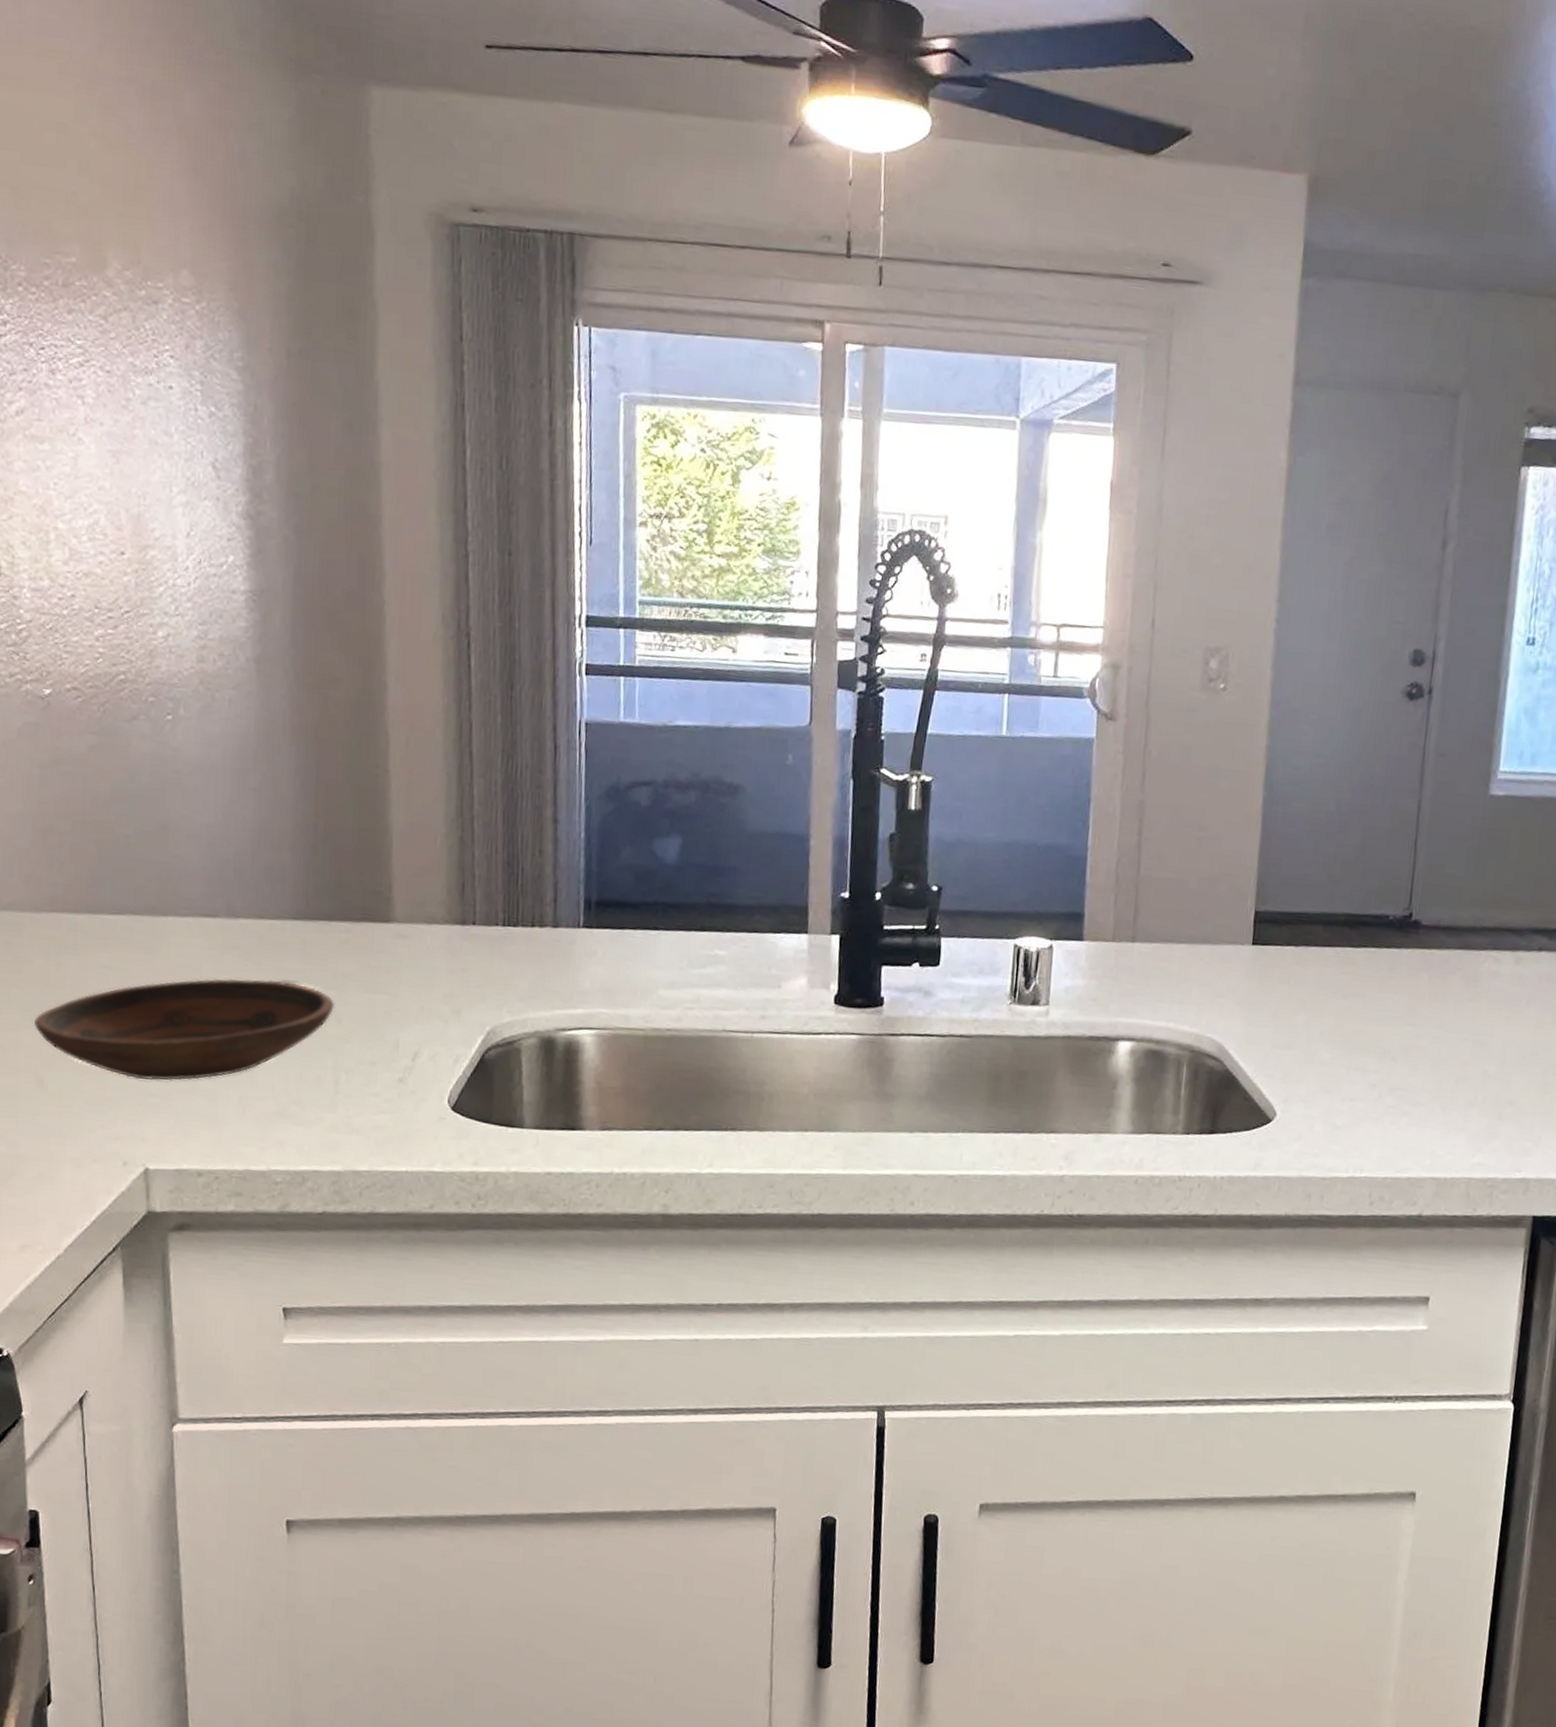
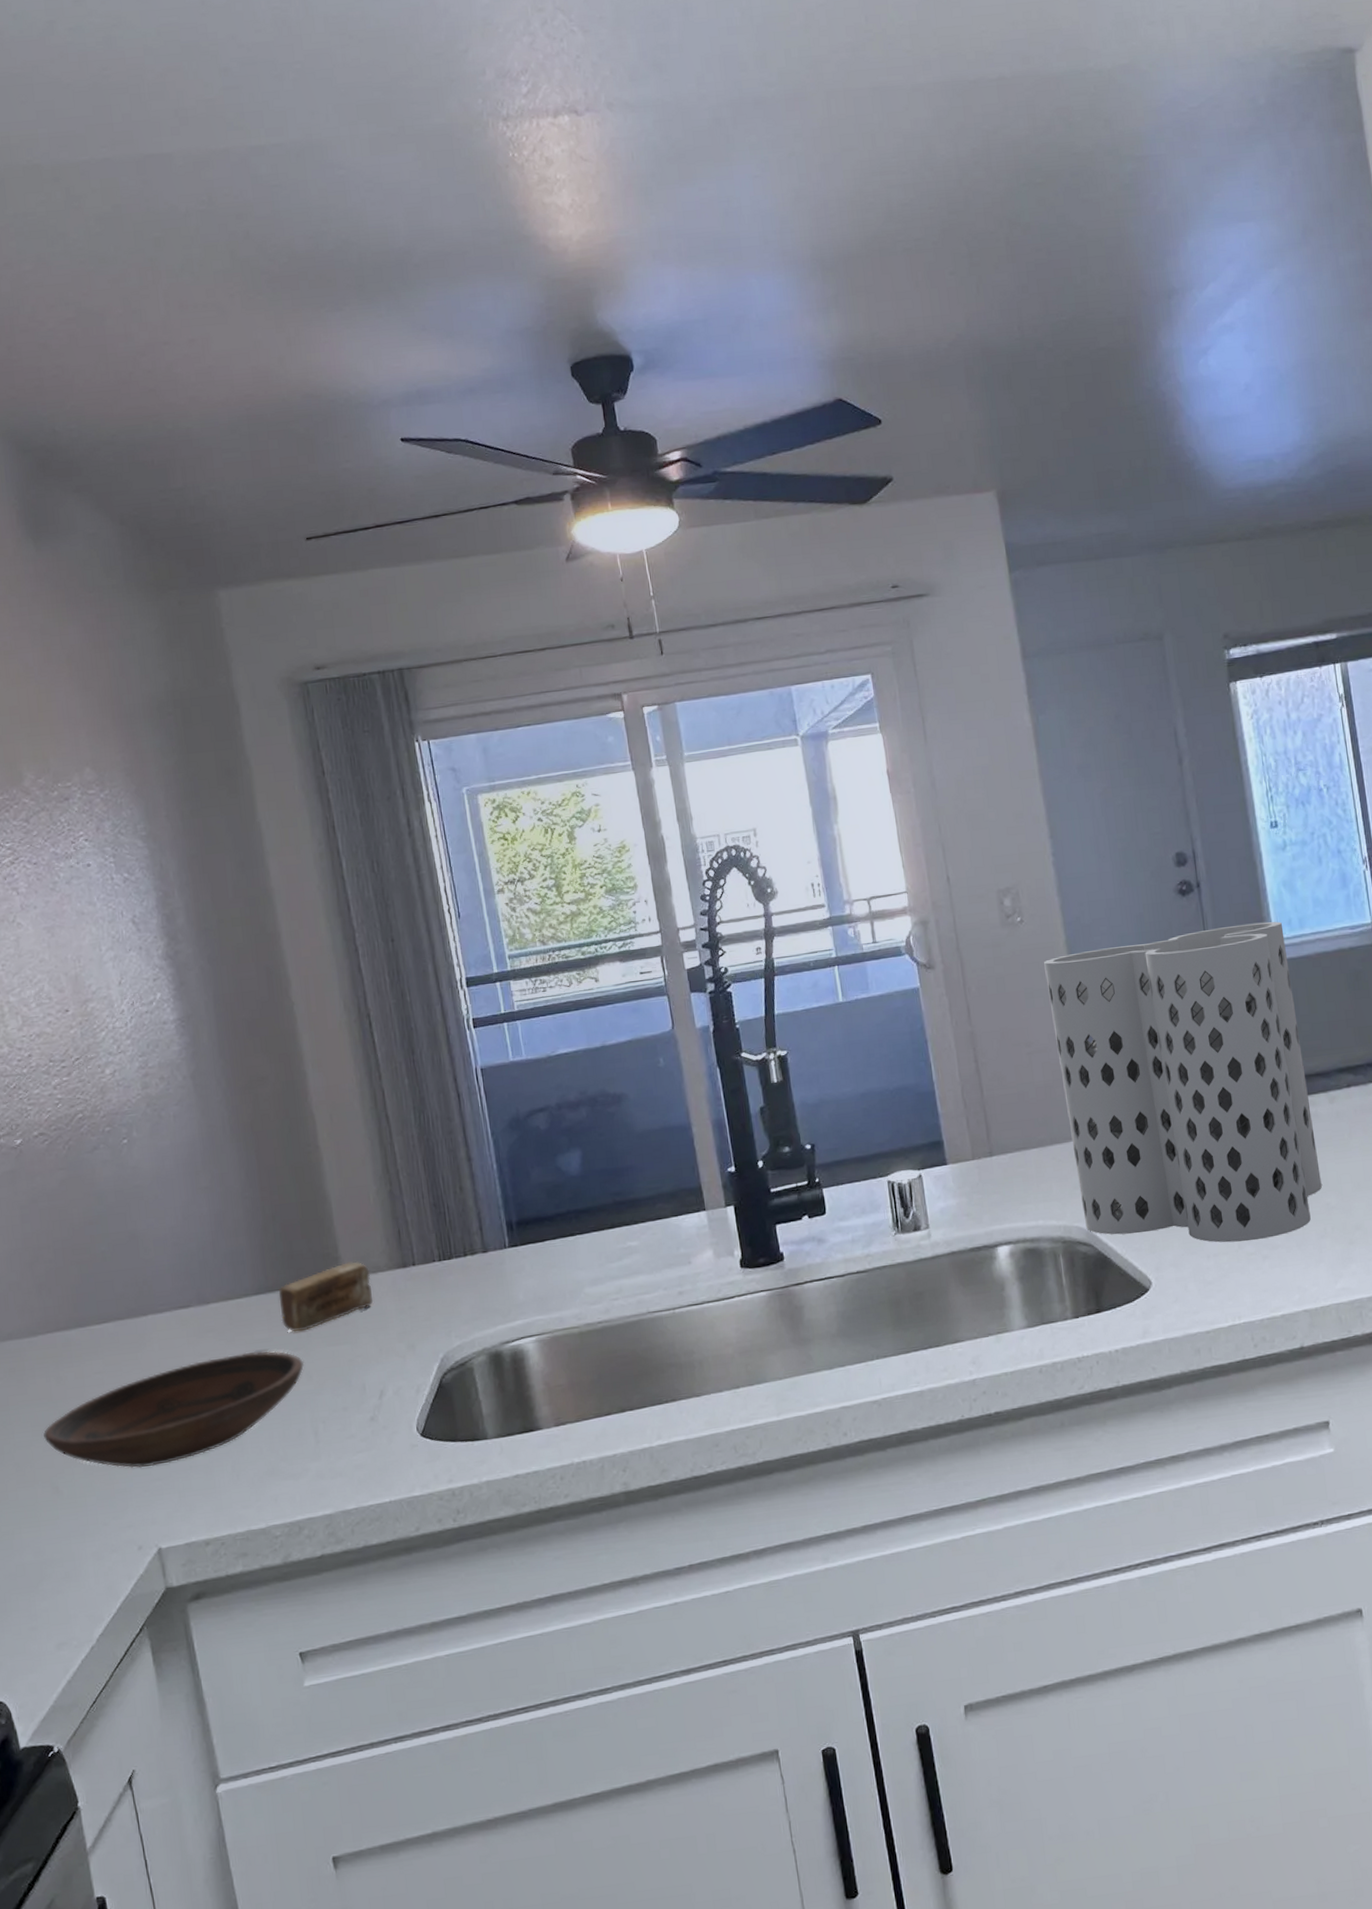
soap bar: none [316,905,424,970] -> present [278,1261,374,1333]
utensil holder: none [1219,738,1512,1094] -> present [1044,921,1322,1243]

